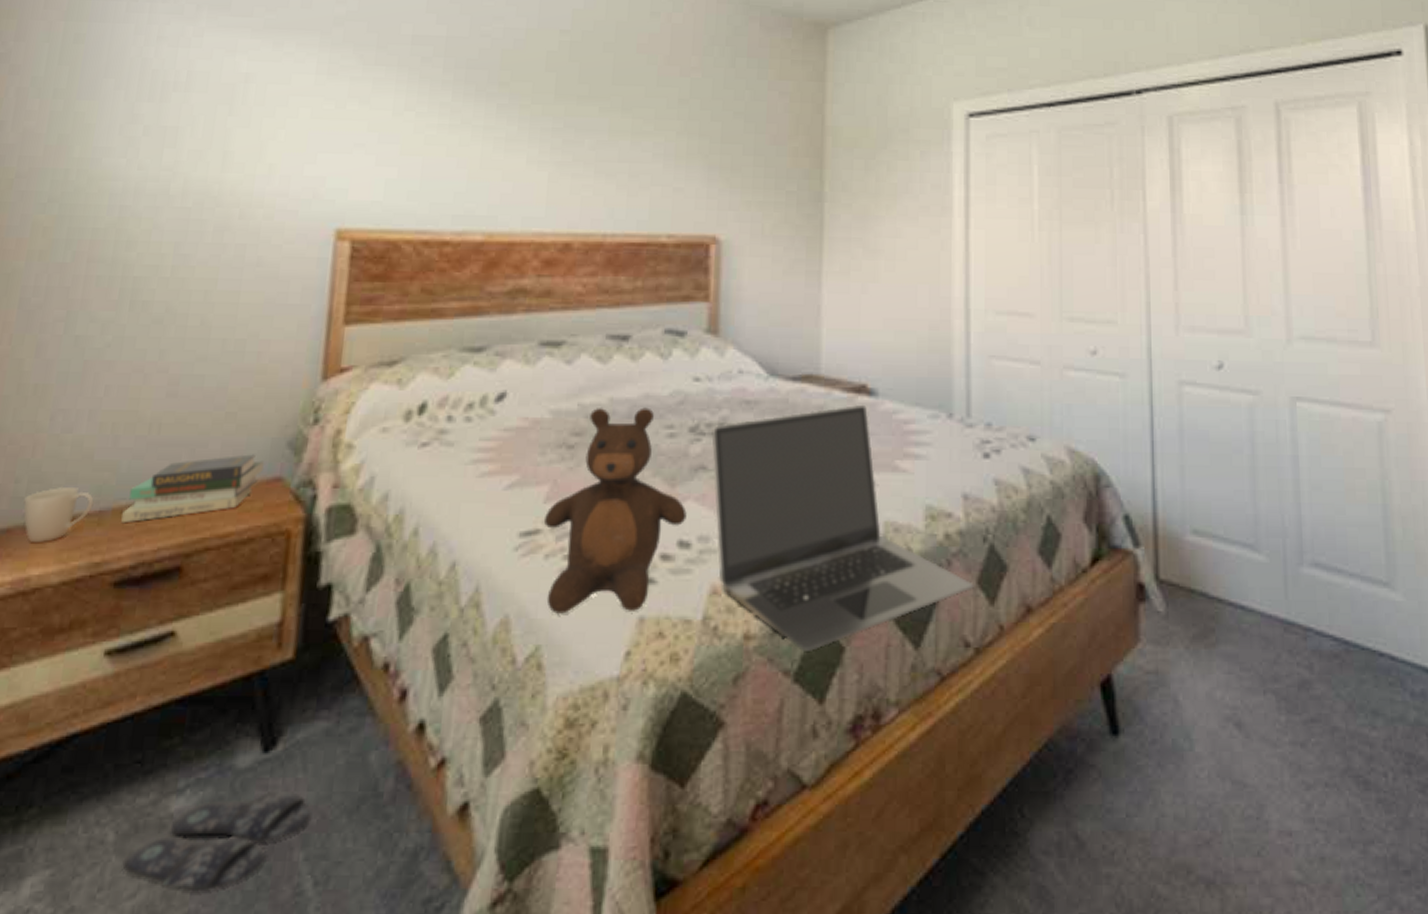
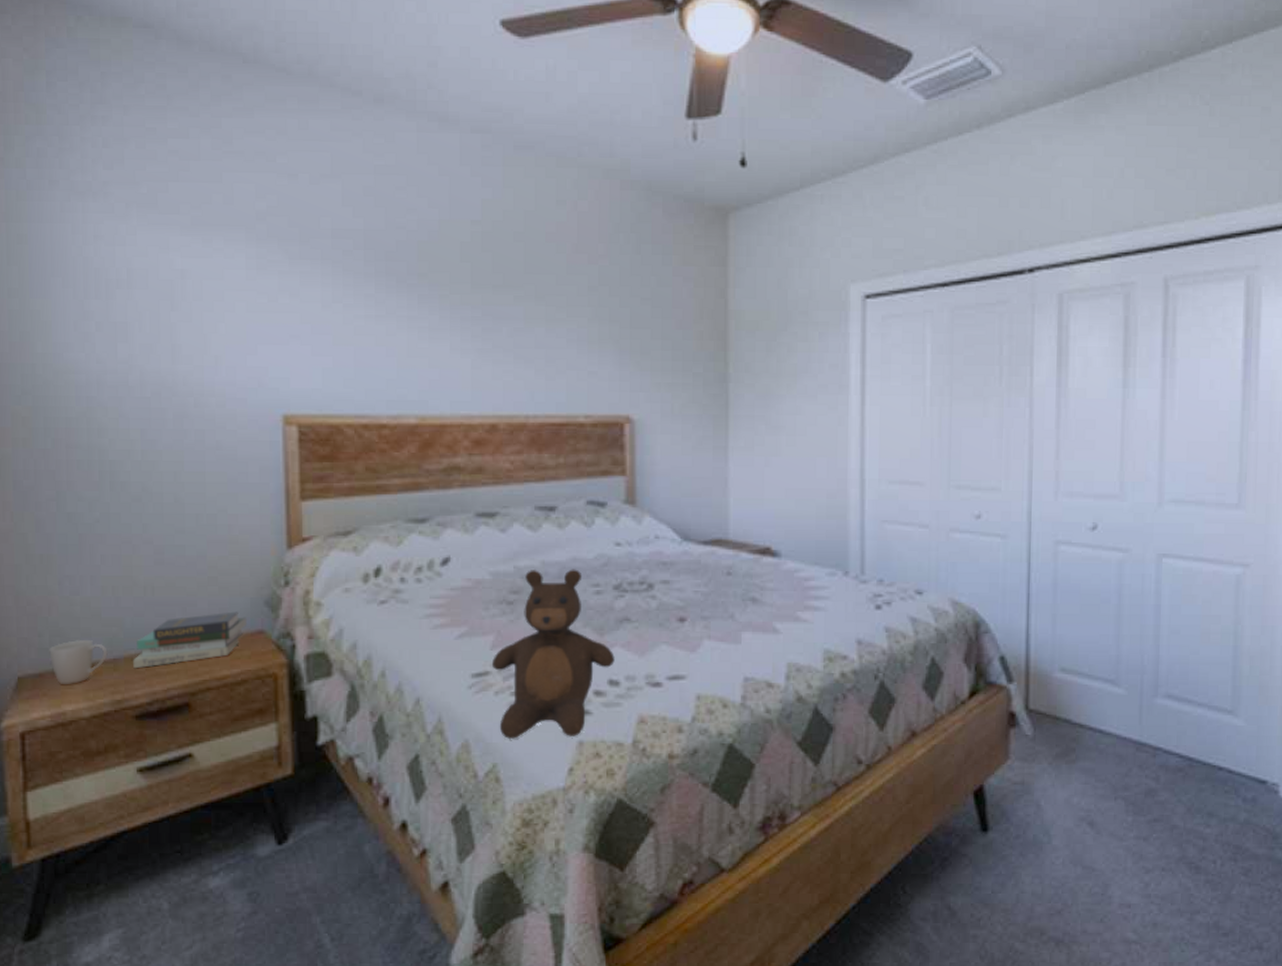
slippers: present [122,790,310,892] -> none [178,872,321,945]
laptop: present [711,404,974,653] -> none [633,564,866,769]

